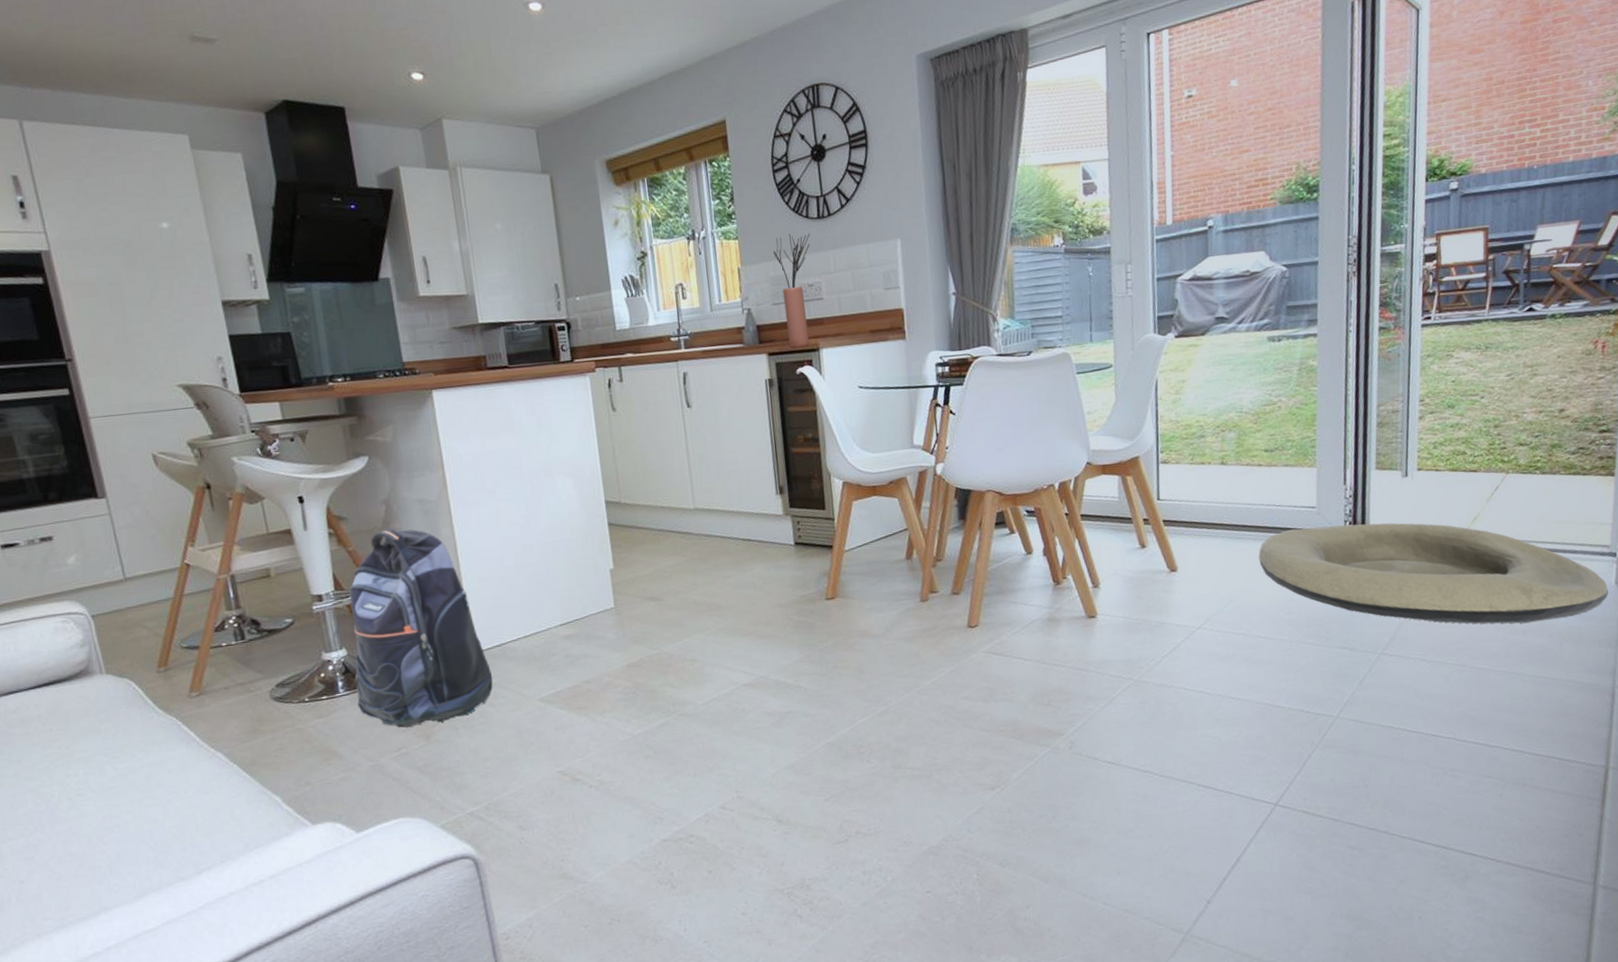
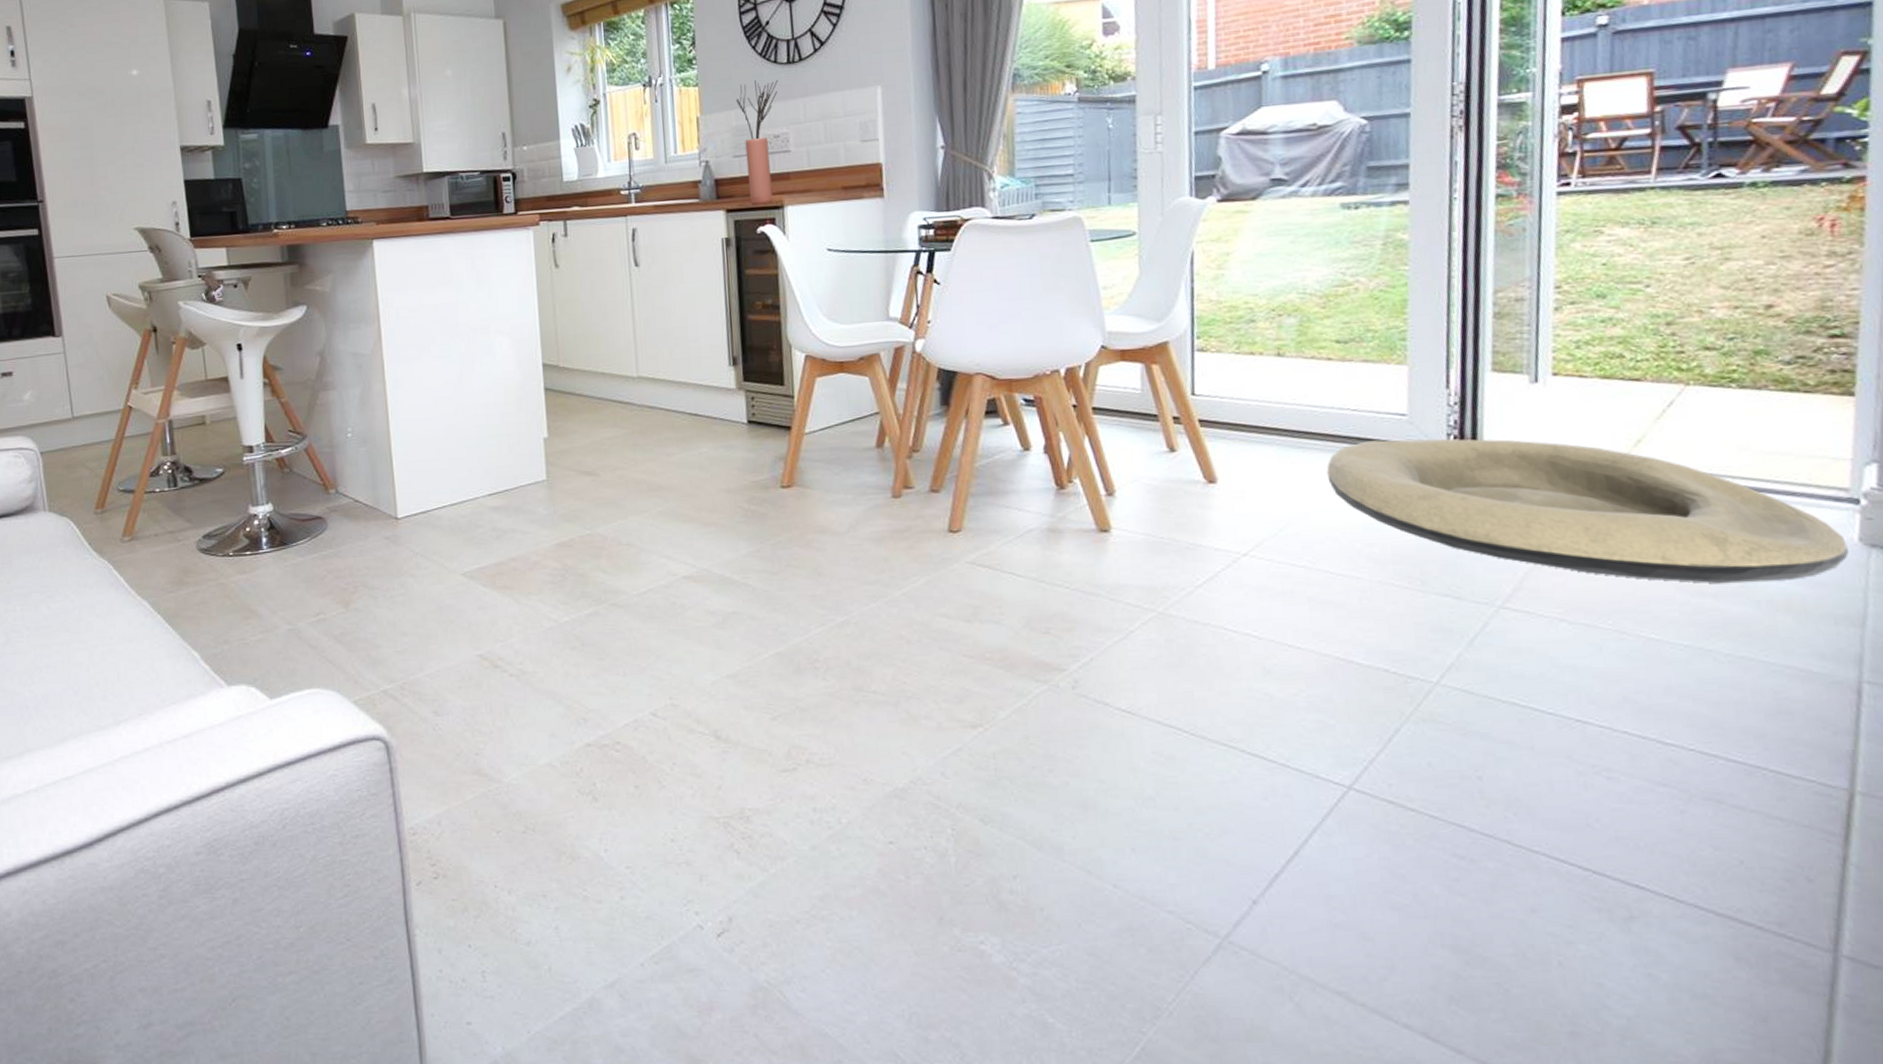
backpack: present [348,528,493,728] -> none [278,381,416,592]

